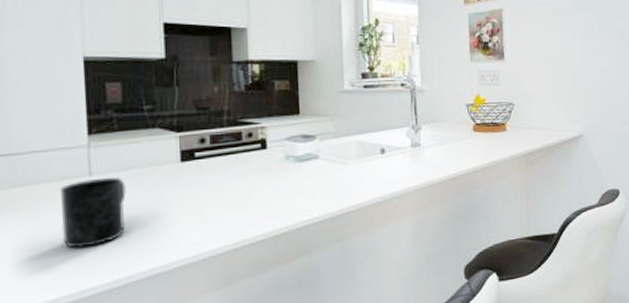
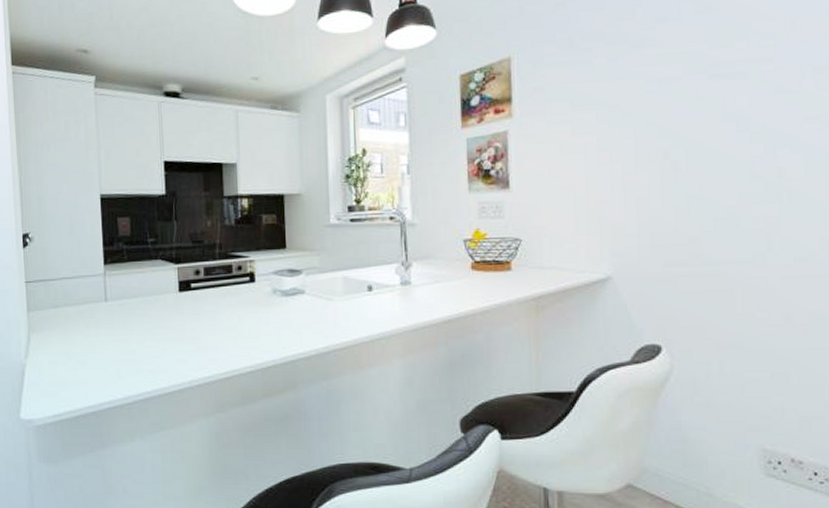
mug: present [60,176,126,248] -> none [84,303,134,365]

